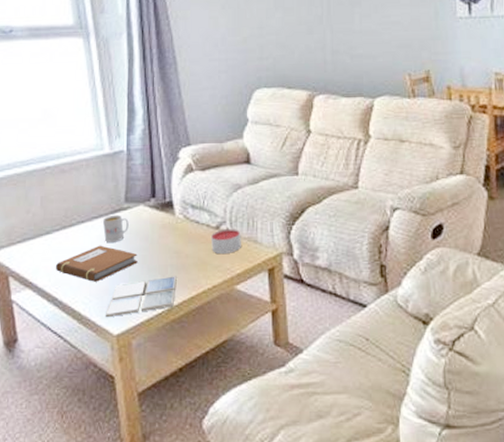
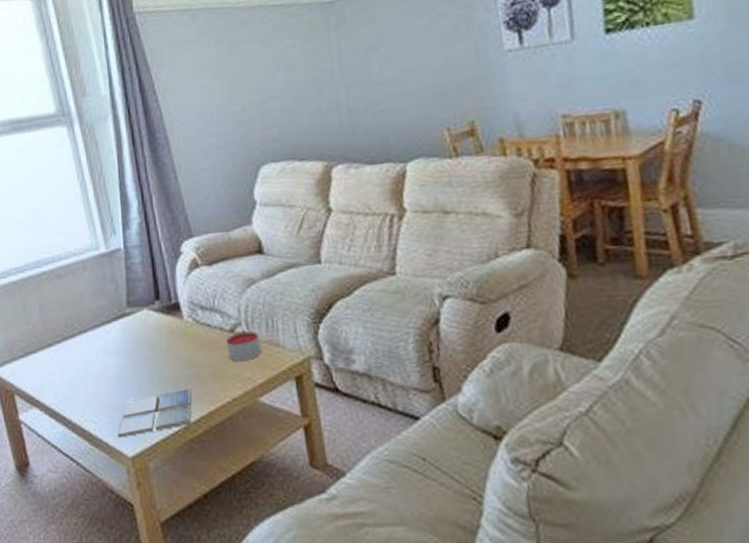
notebook: present [55,245,138,282] -> none [60,356,147,398]
mug: present [102,215,129,242] -> none [105,321,134,353]

